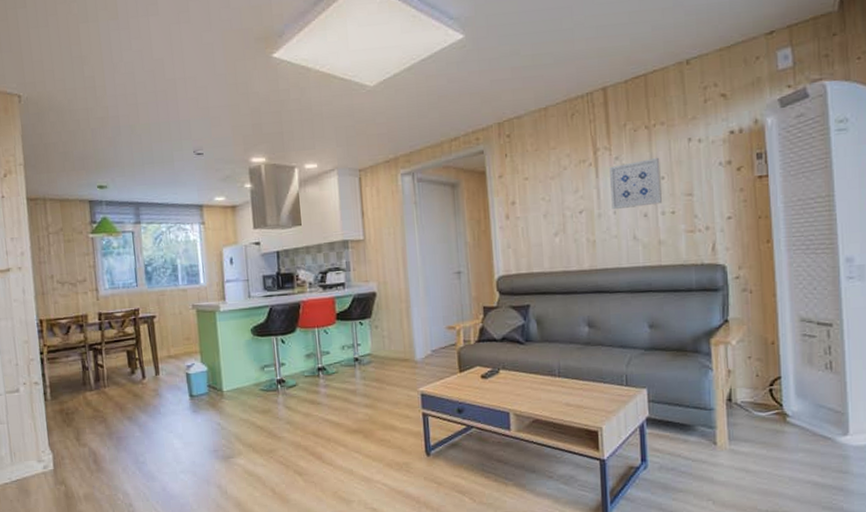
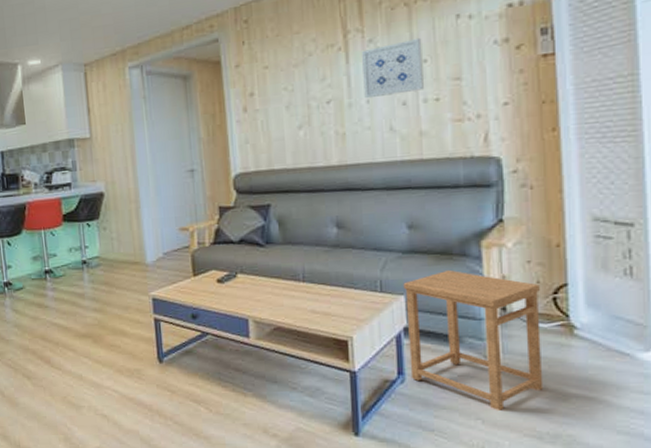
side table: none [645,365,763,492] -> present [403,269,544,410]

